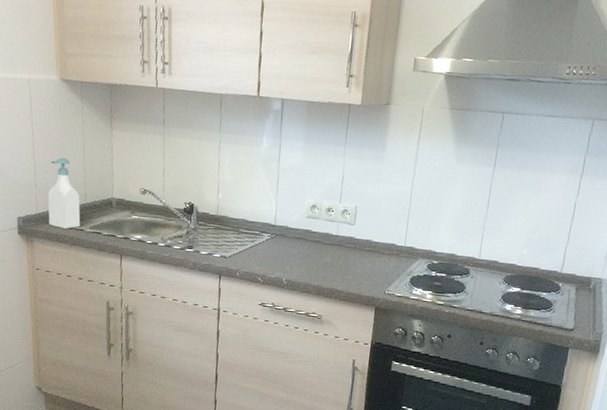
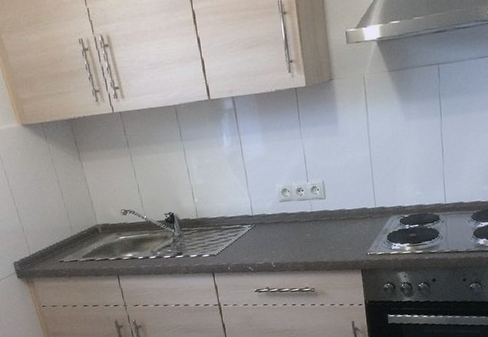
soap bottle: present [48,157,81,229] -> none [31,197,74,264]

